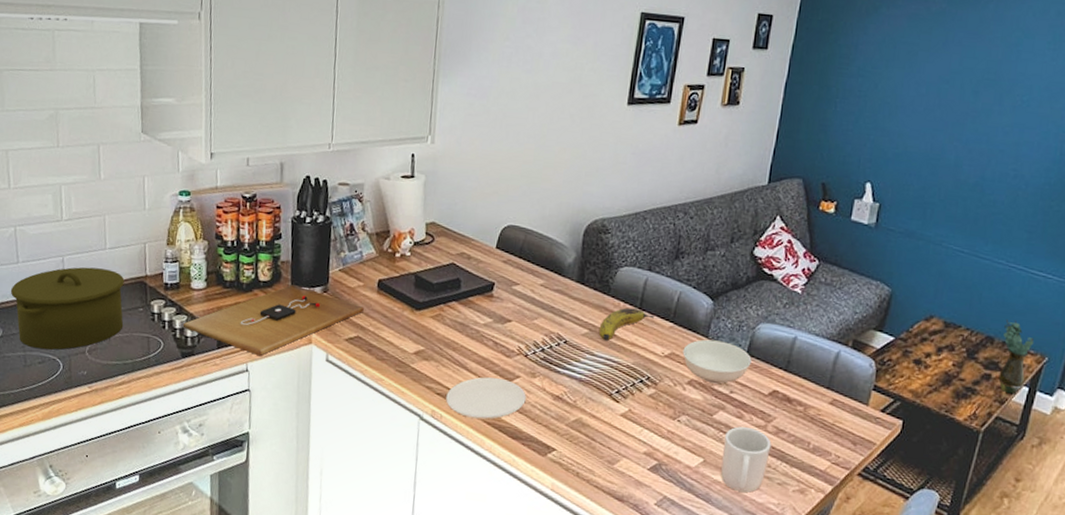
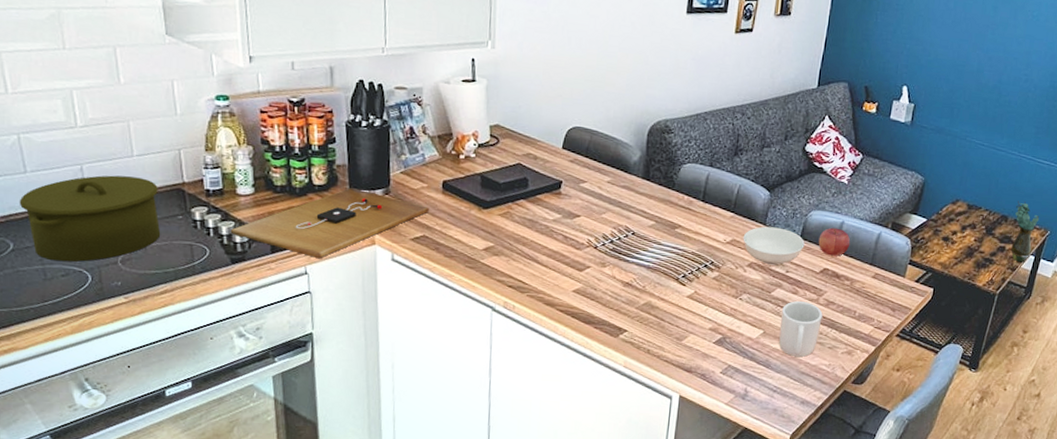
plate: present [446,377,526,420] -> none [518,268,597,308]
fruit: present [598,307,654,341] -> none [664,200,716,231]
fruit: none [767,343,805,377] -> present [818,227,851,256]

